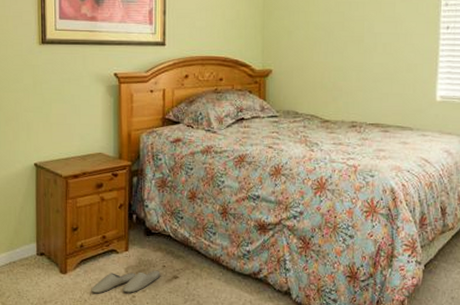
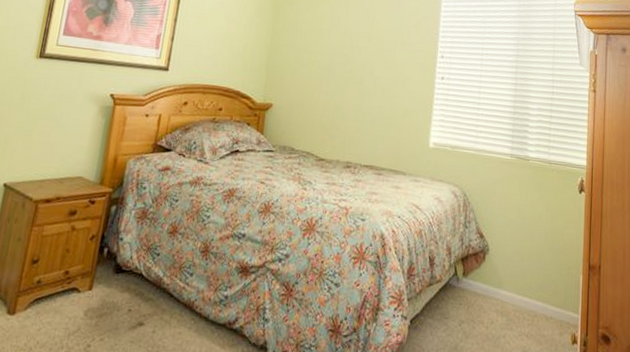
slippers: present [91,270,161,294] -> none [39,314,125,342]

